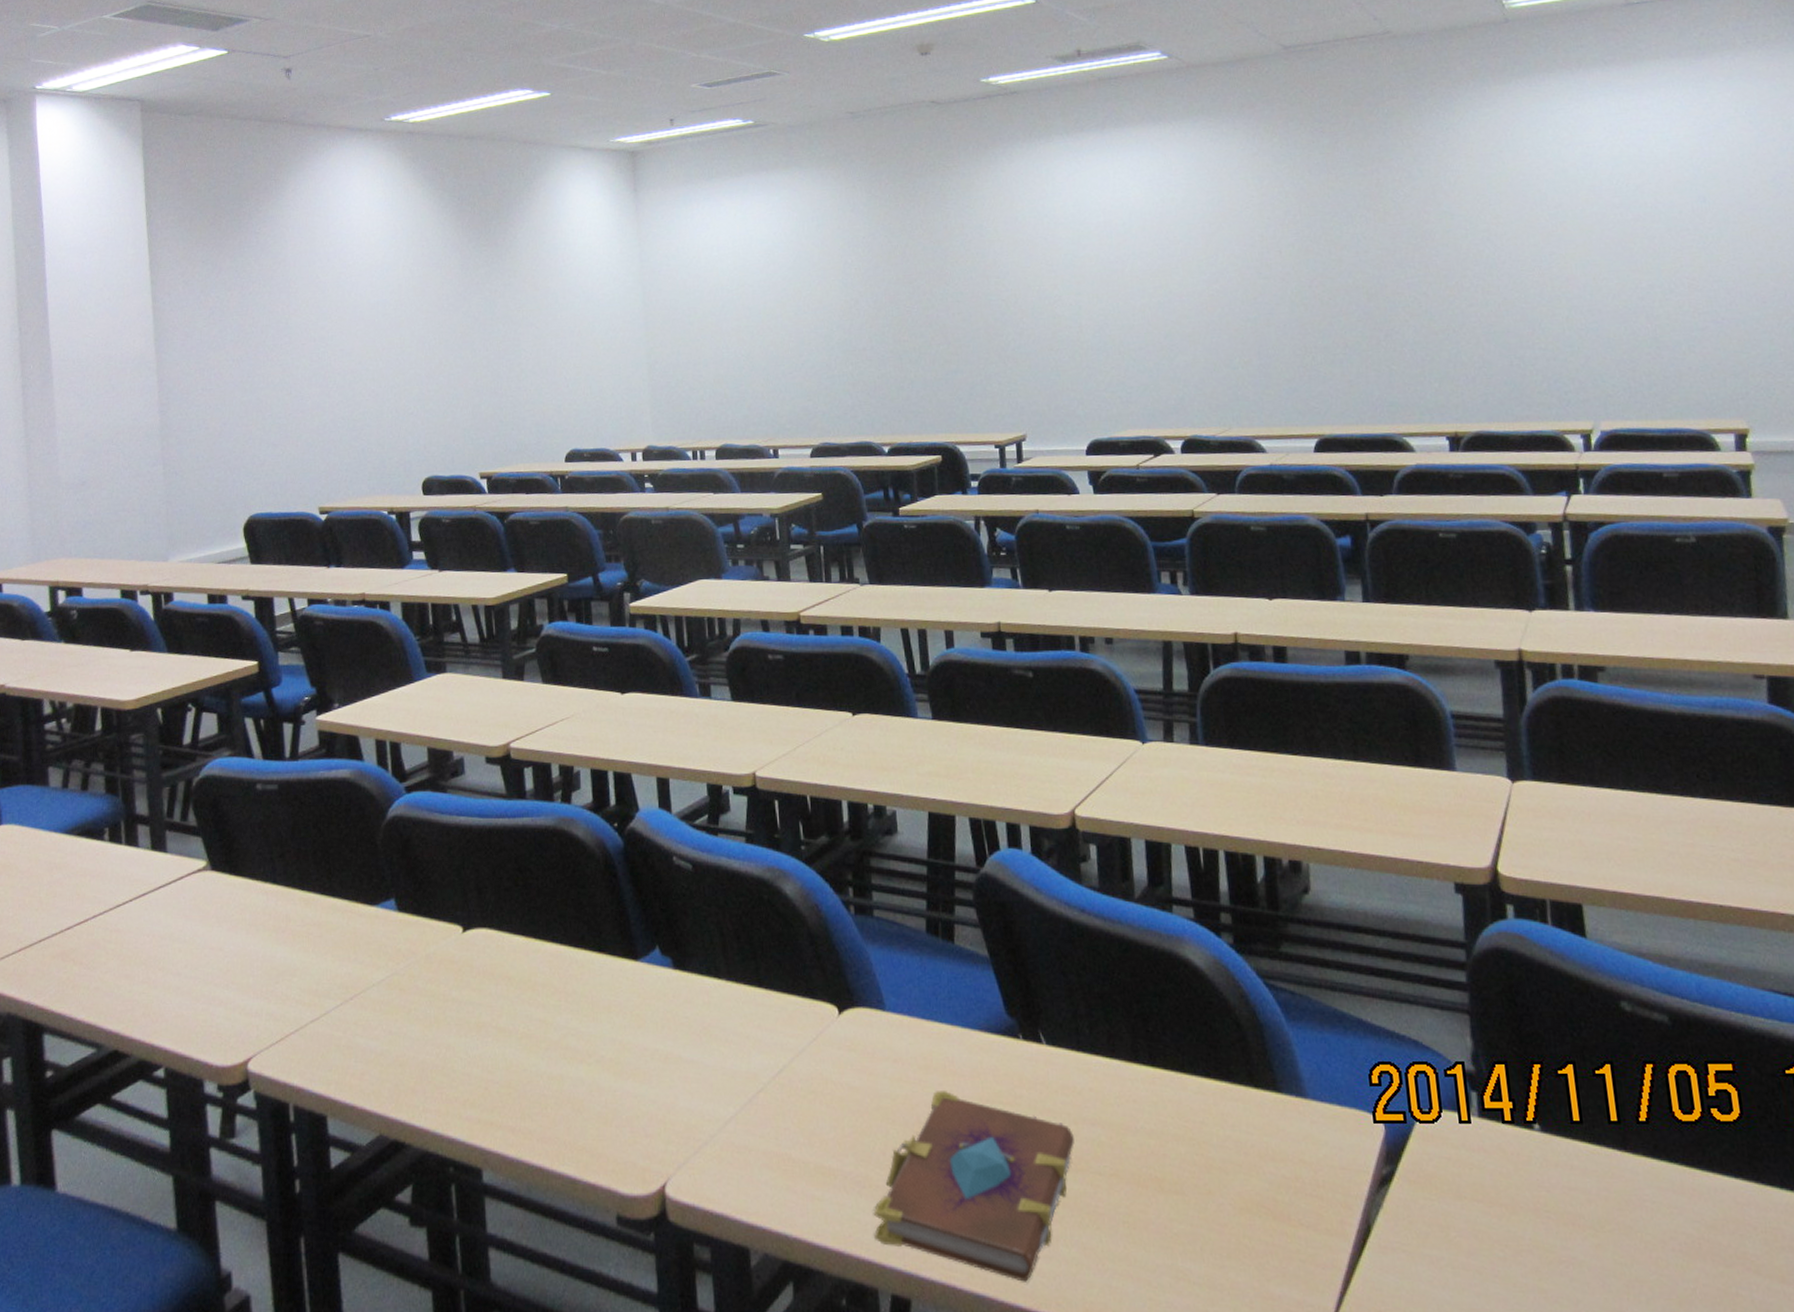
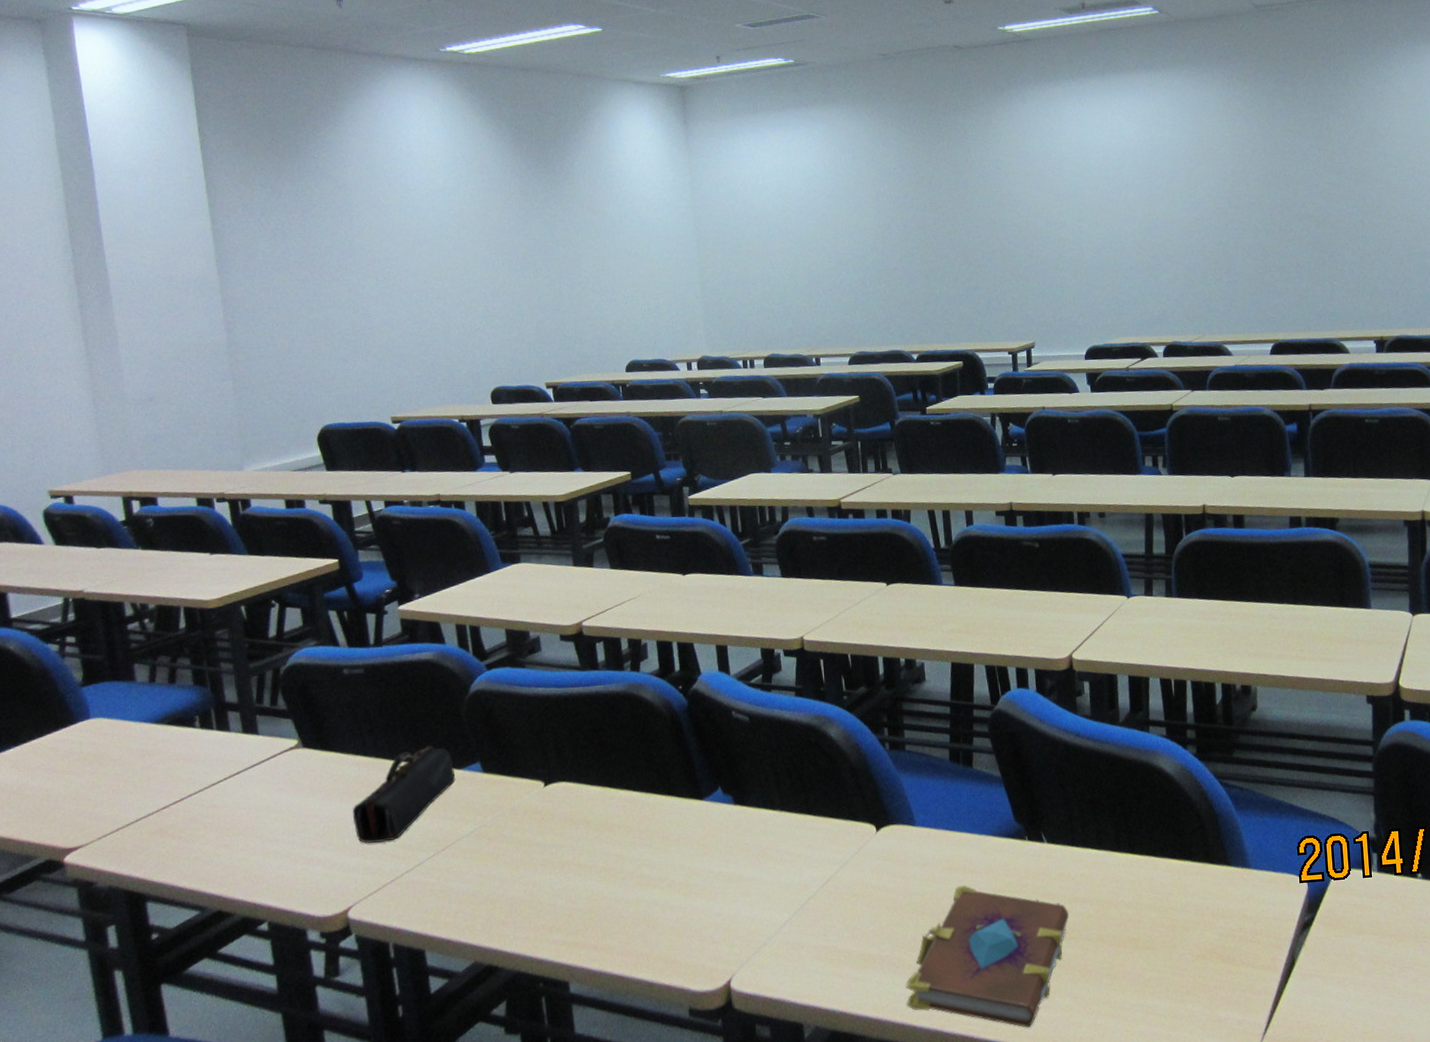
pencil case: none [258,876,368,985] -> present [352,745,456,843]

